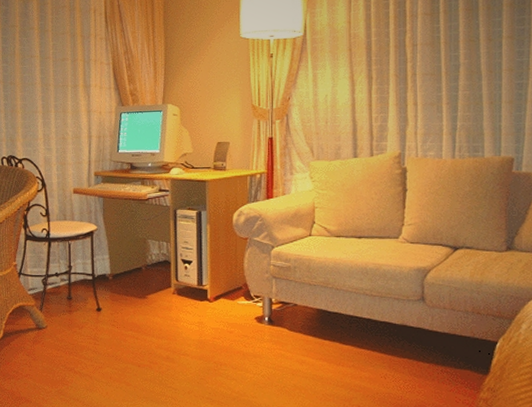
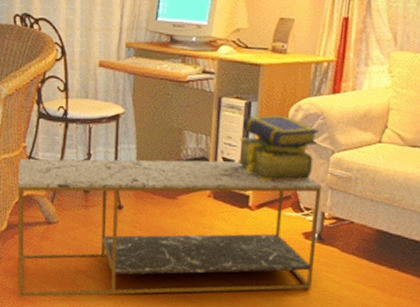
coffee table: none [10,261,268,397] -> present [17,158,322,297]
stack of books: none [194,220,260,277] -> present [238,114,319,182]

